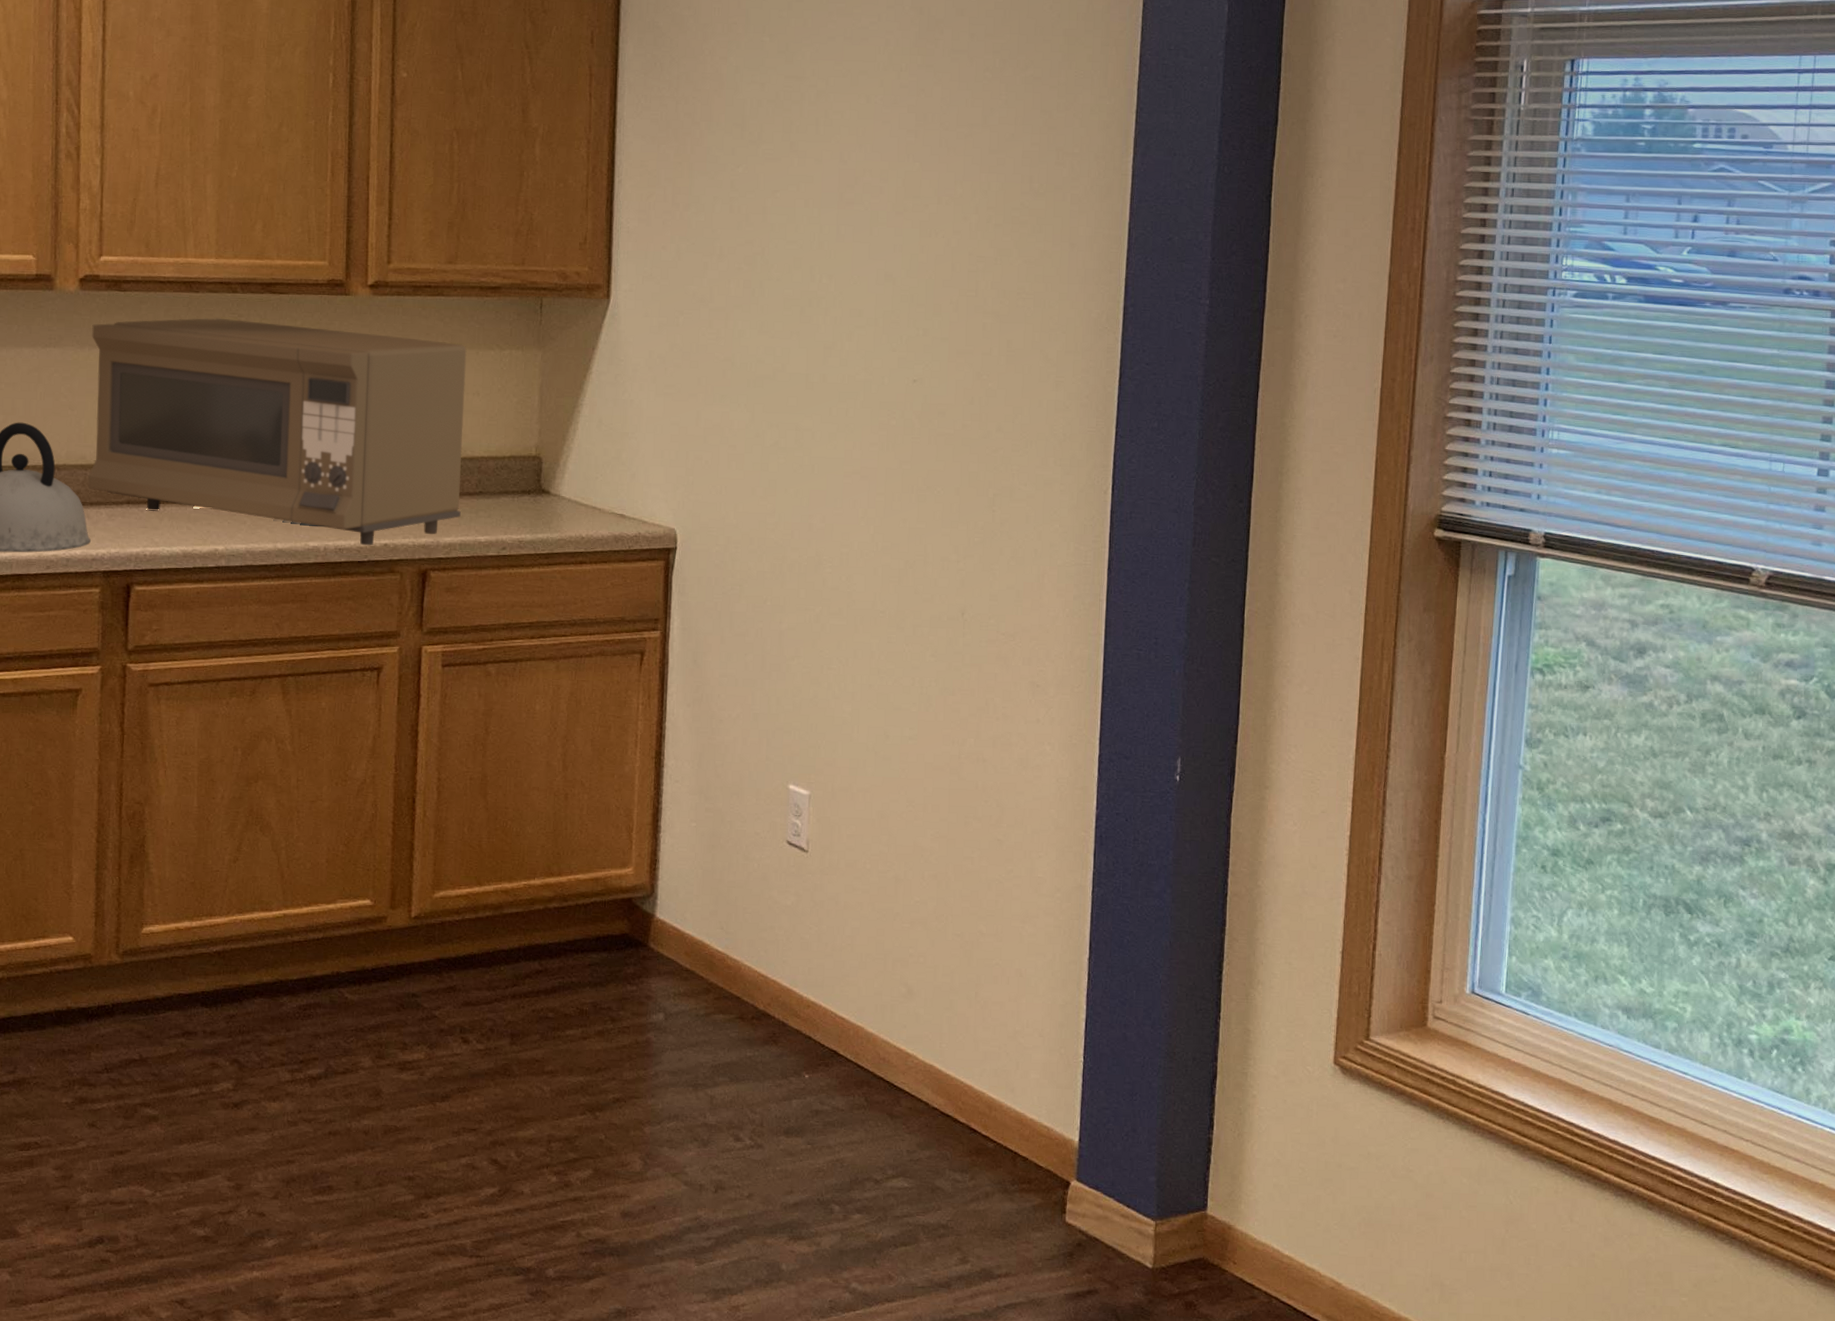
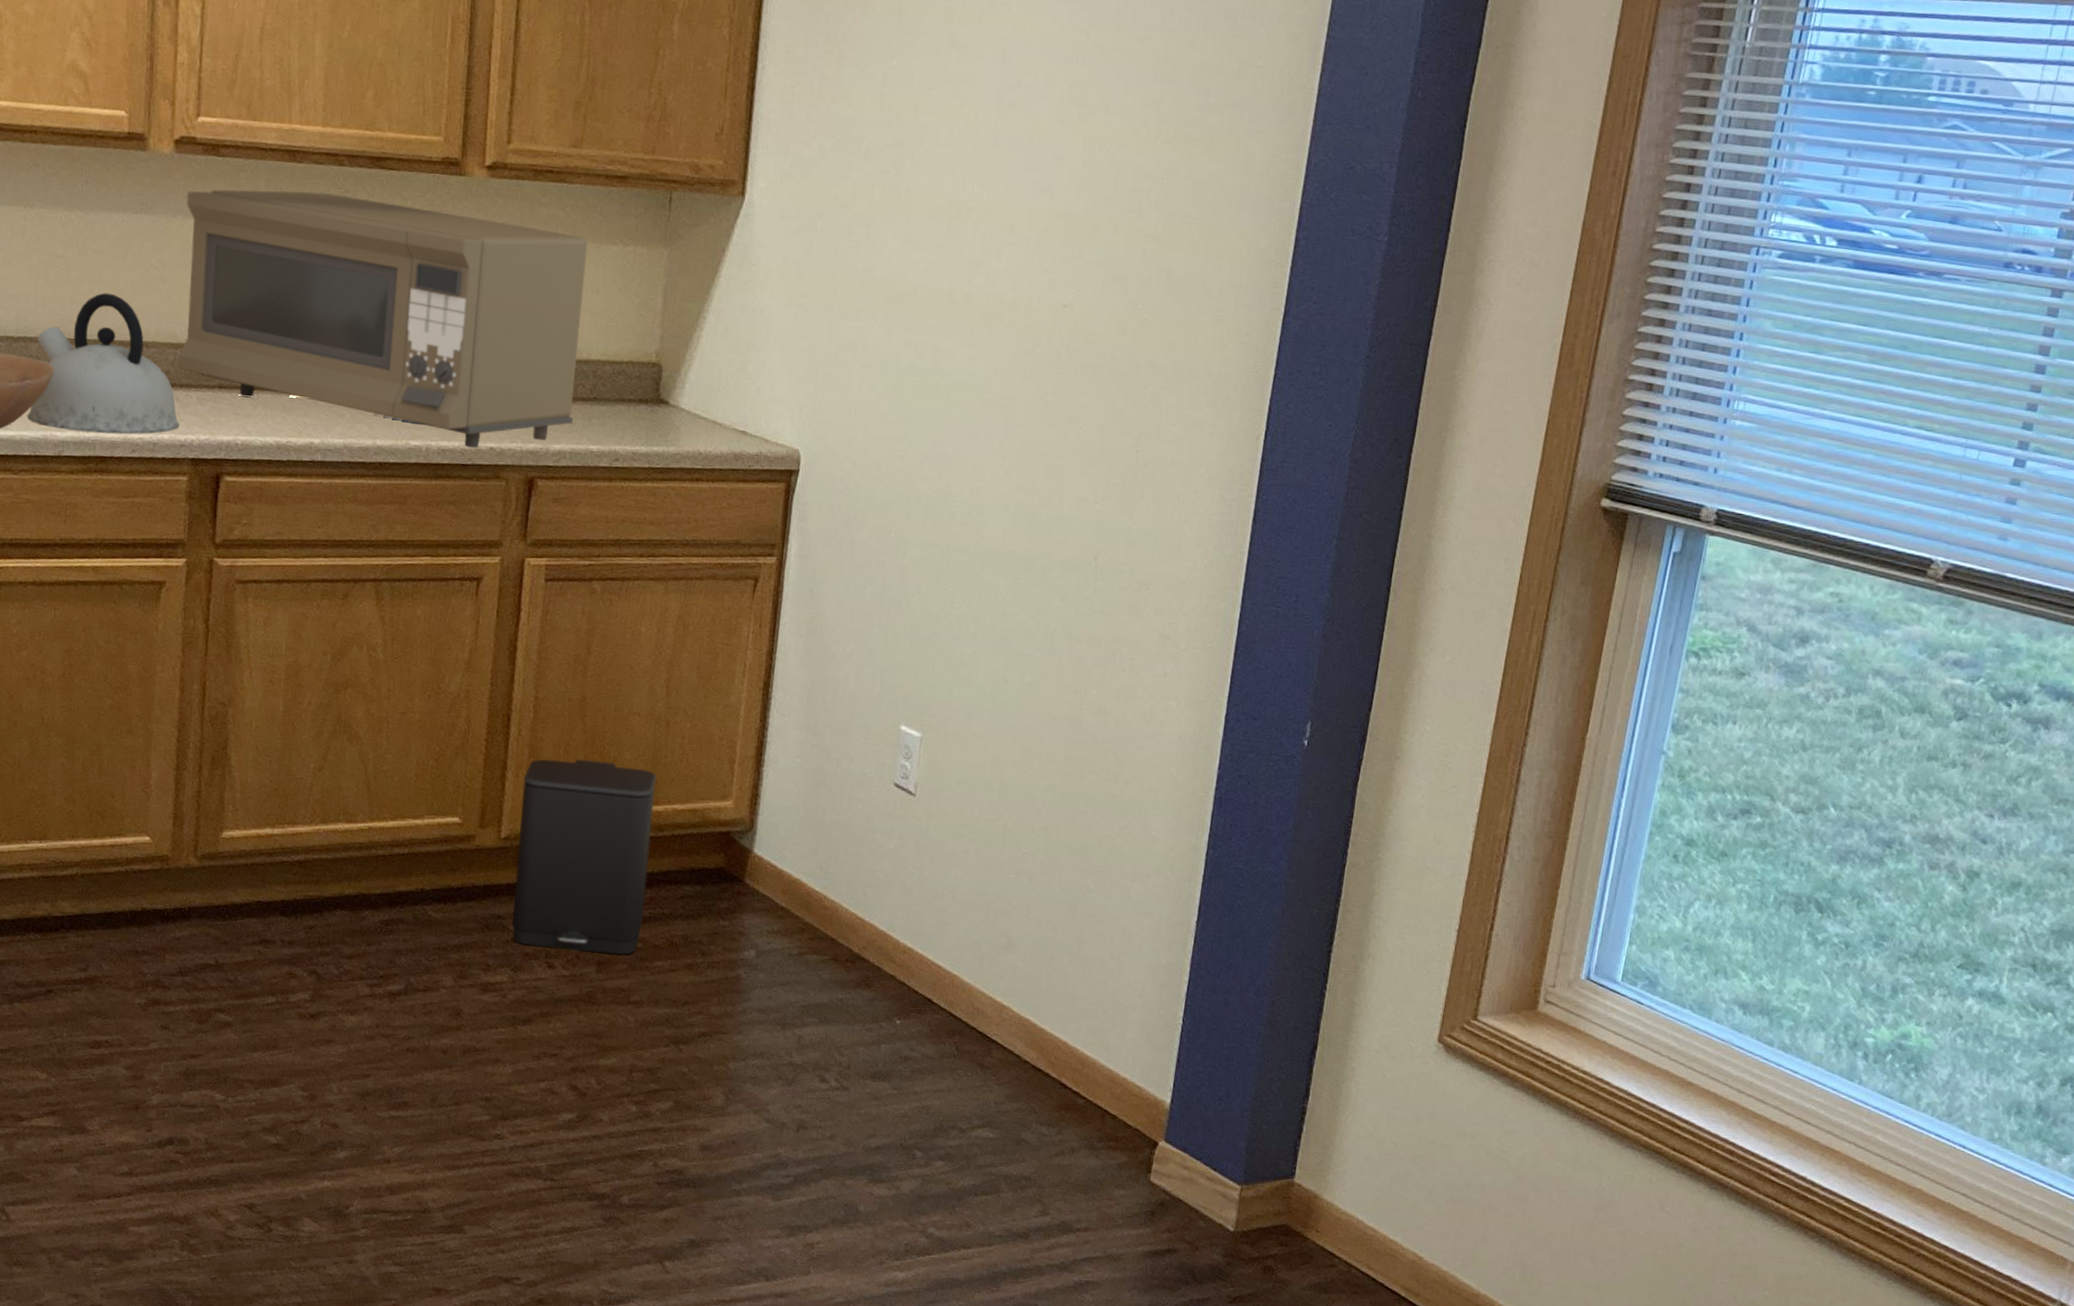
pedal bin: none [426,836,559,1026] -> present [512,759,658,956]

